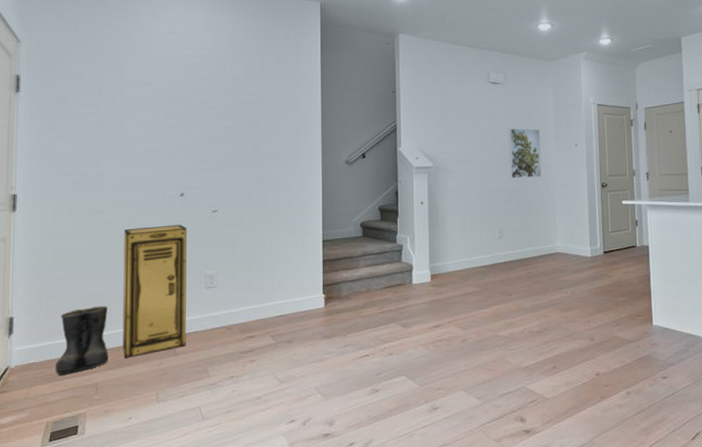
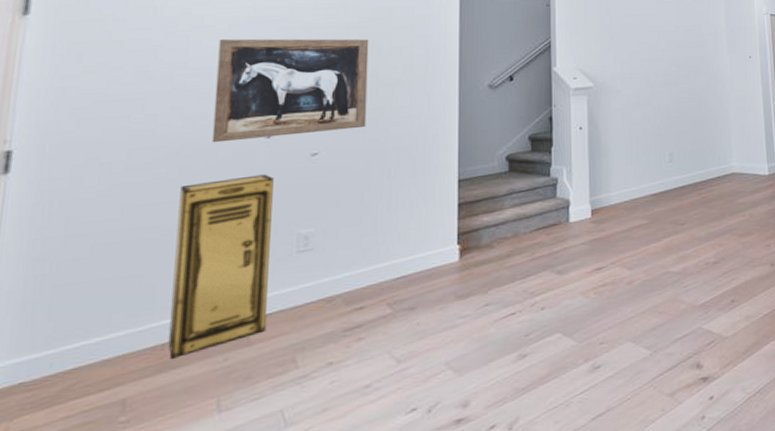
boots: present [55,306,109,375] -> none [56,290,148,396]
wall art: none [143,114,252,197] -> present [212,38,369,143]
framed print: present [508,128,541,179] -> none [677,41,714,96]

